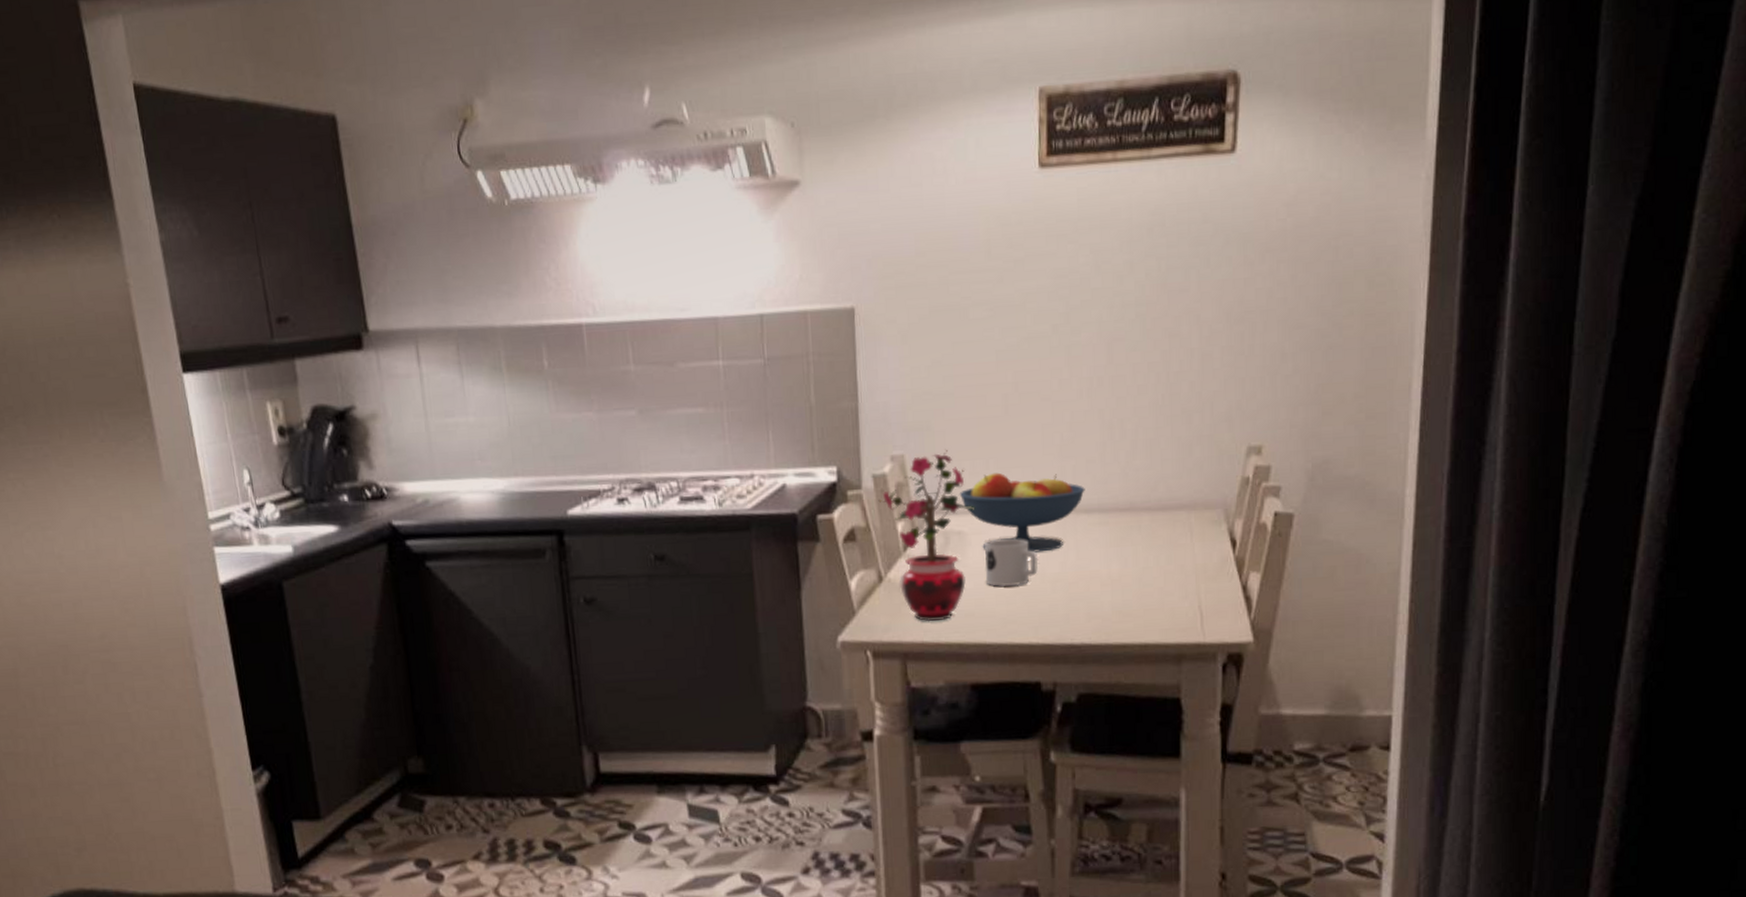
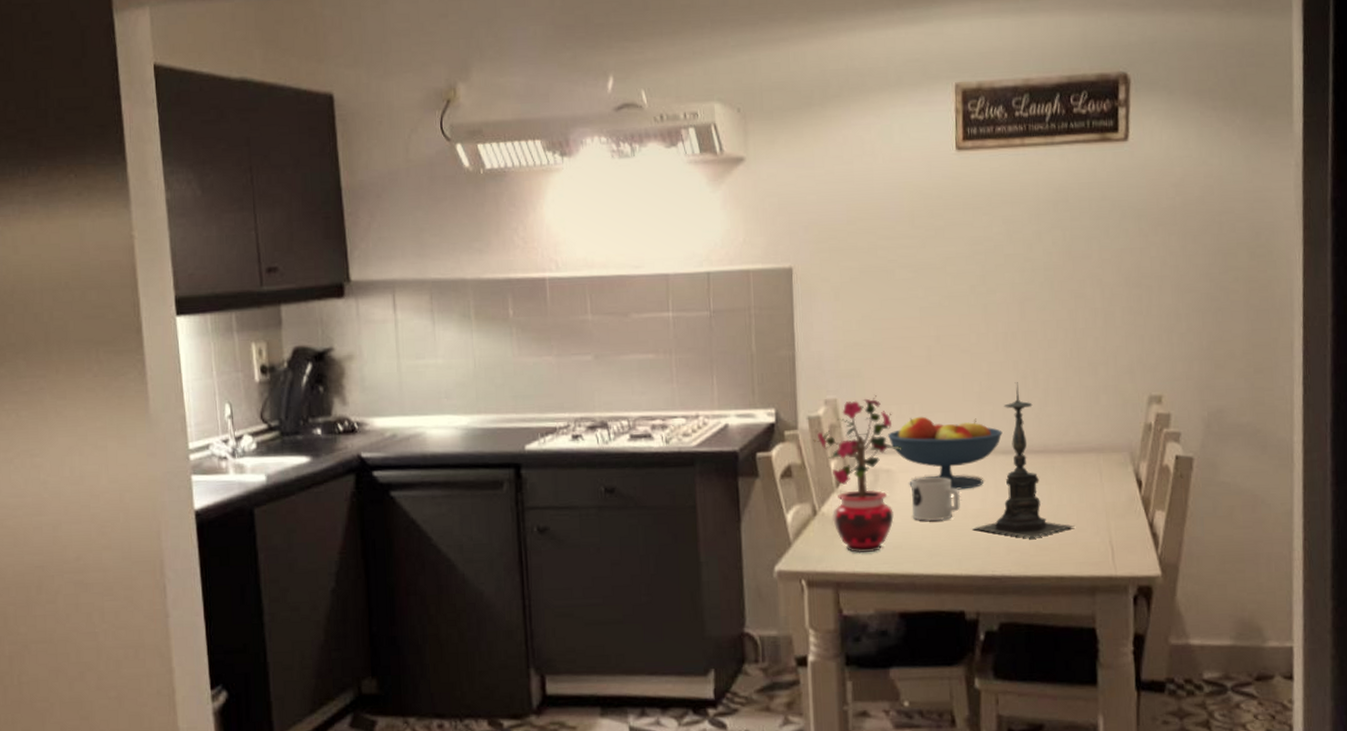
candle holder: none [1050,433,1161,604] -> present [972,382,1075,539]

